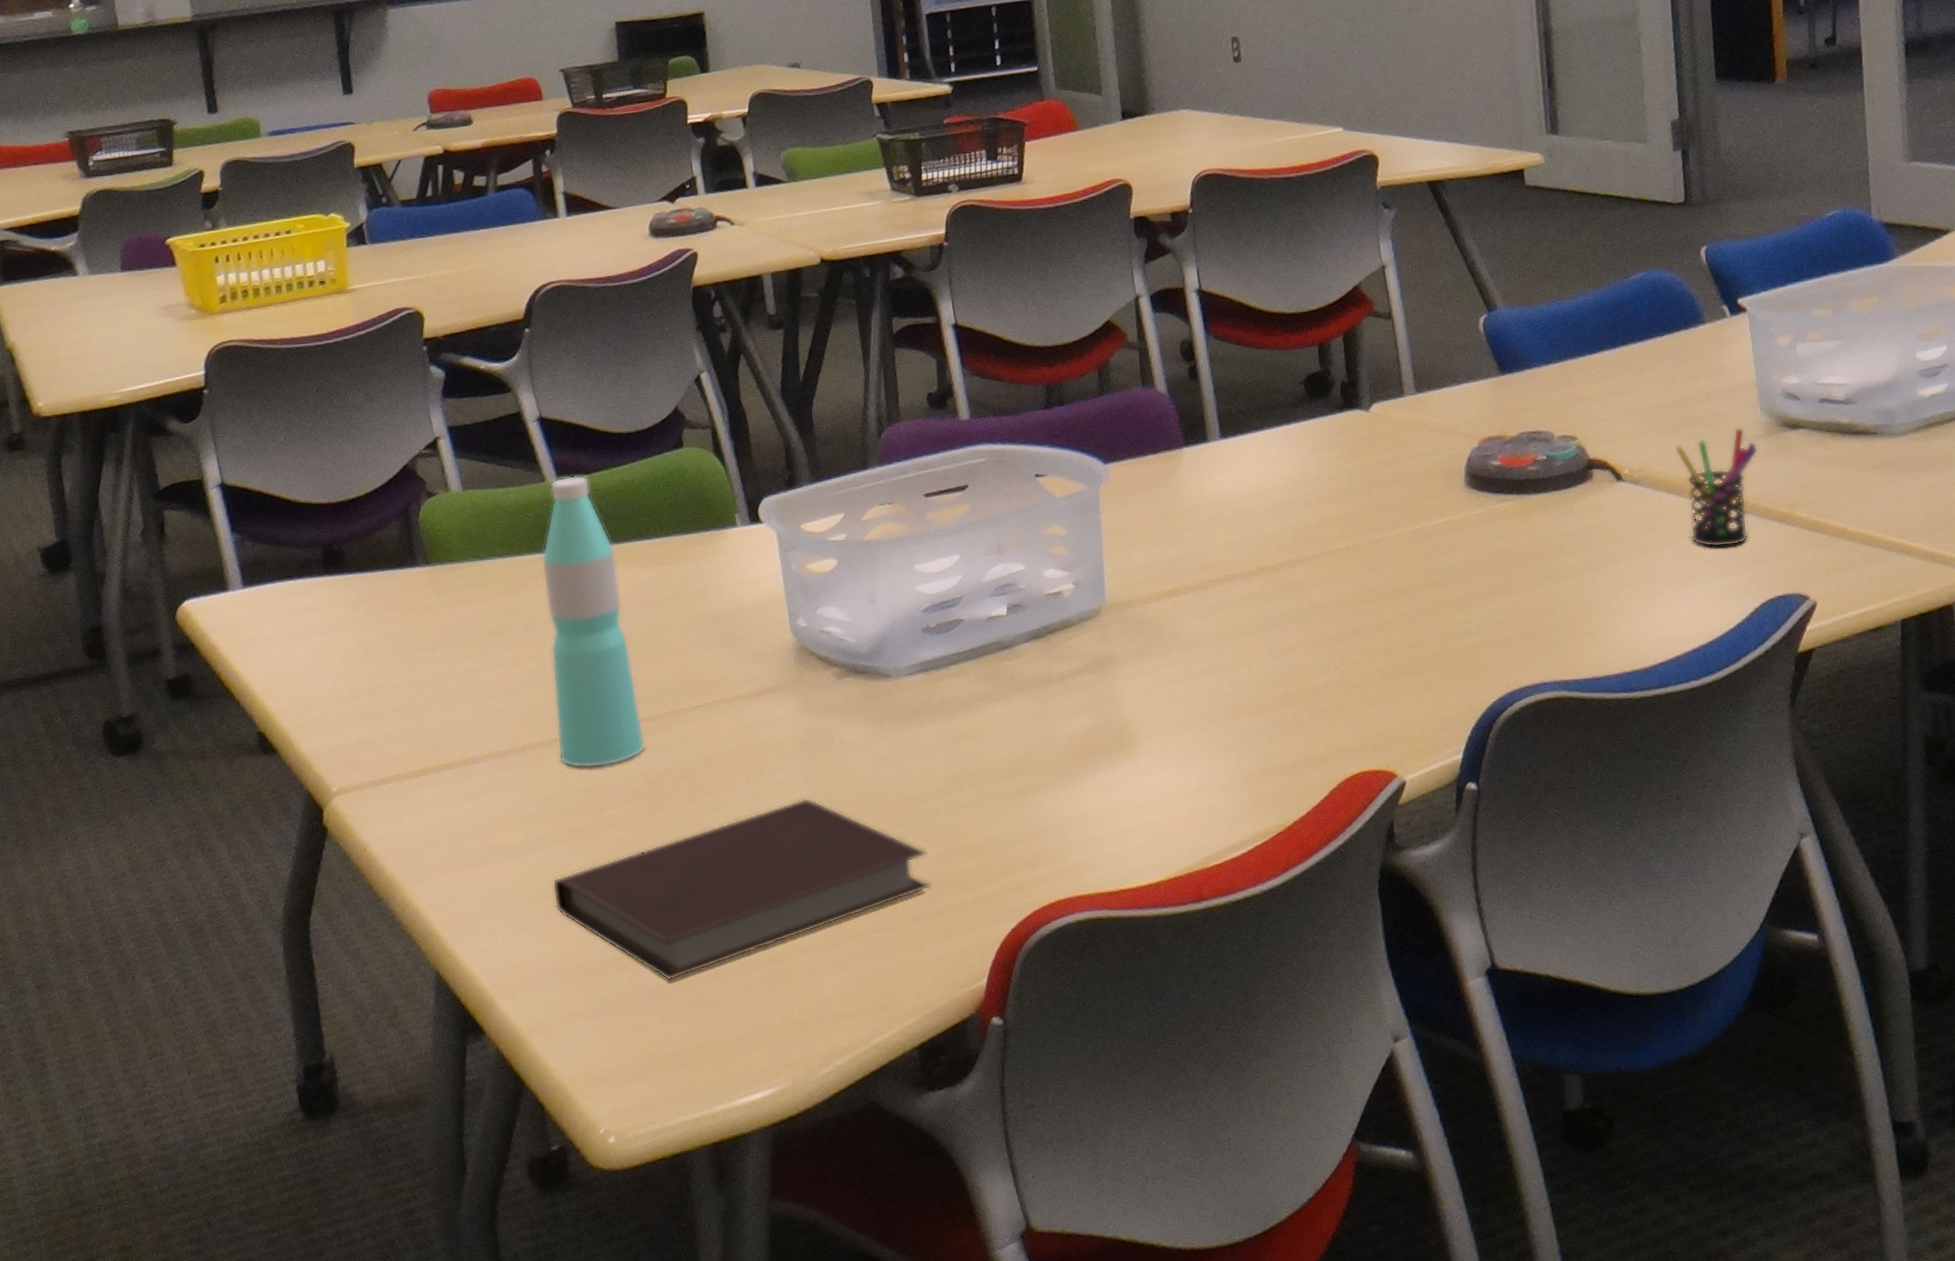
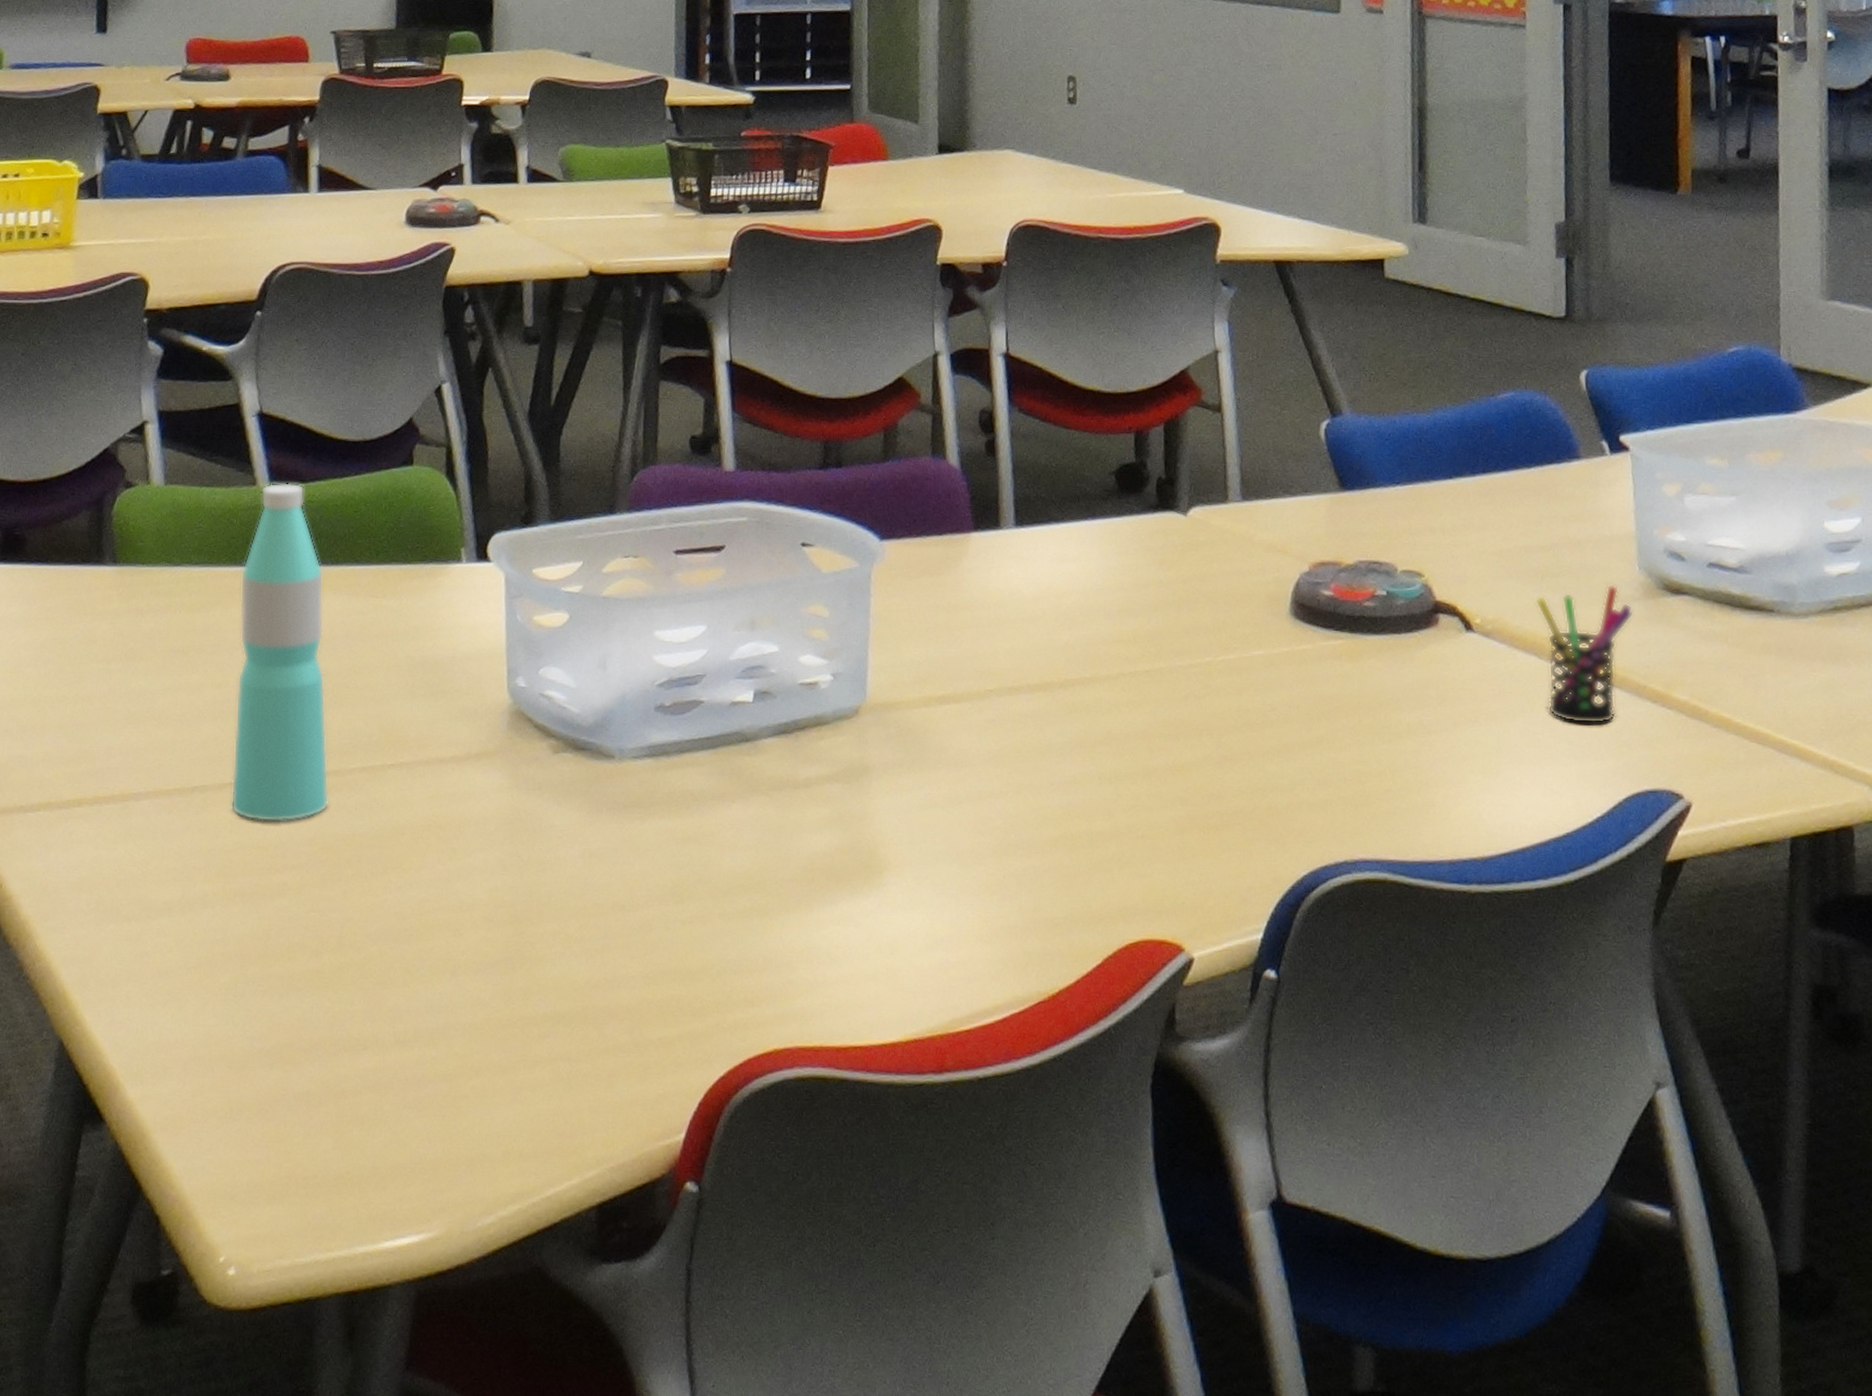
notebook: present [552,798,931,981] -> none [203,889,633,1087]

